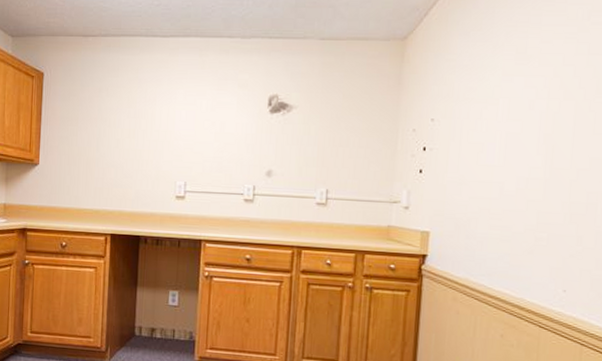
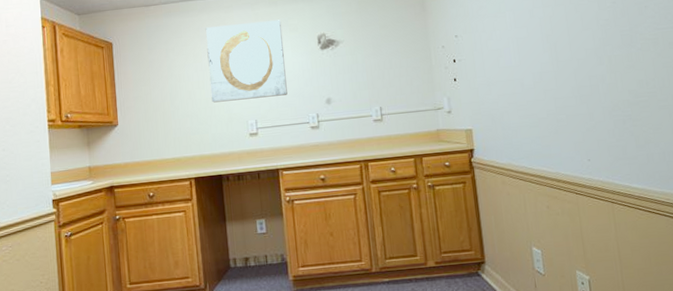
wall art: none [140,70,231,159] -> present [205,20,288,103]

